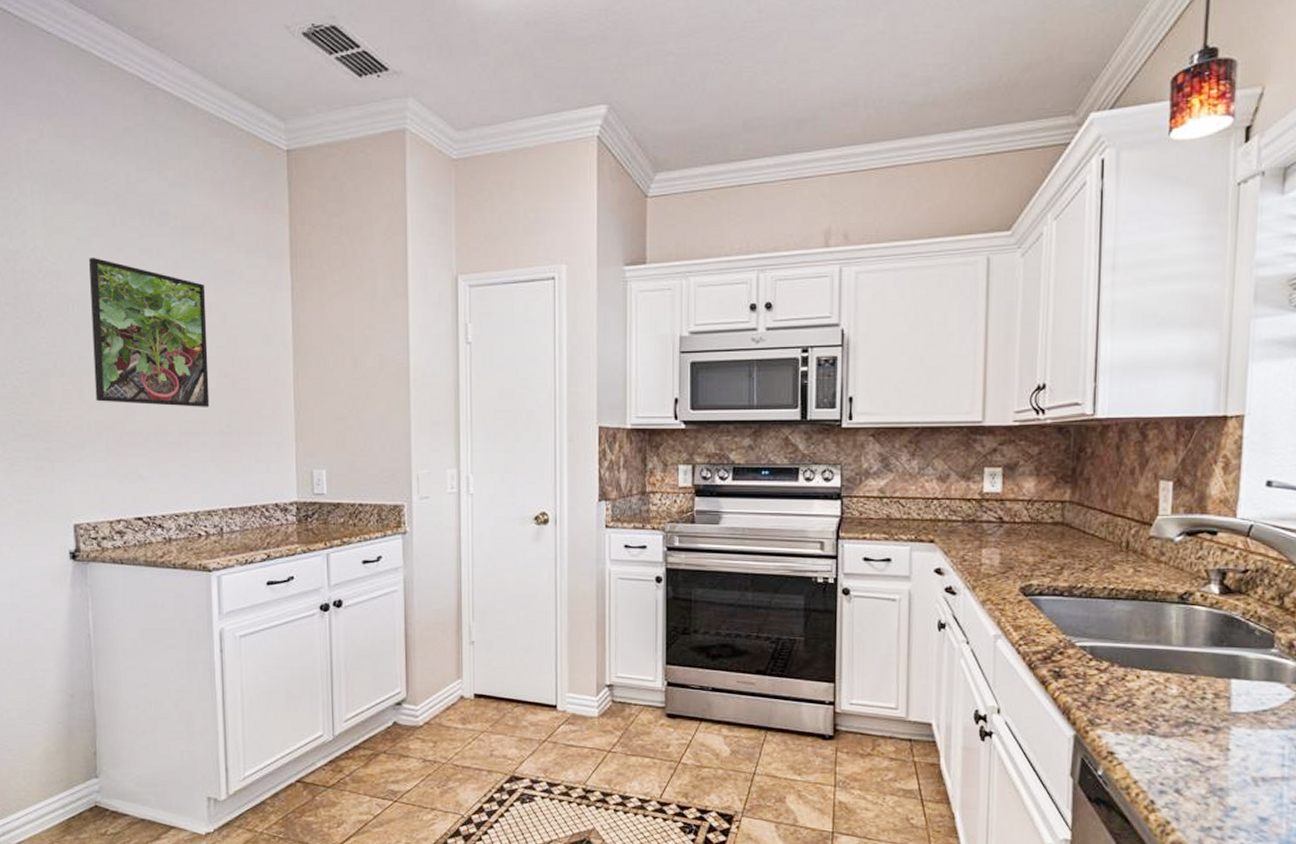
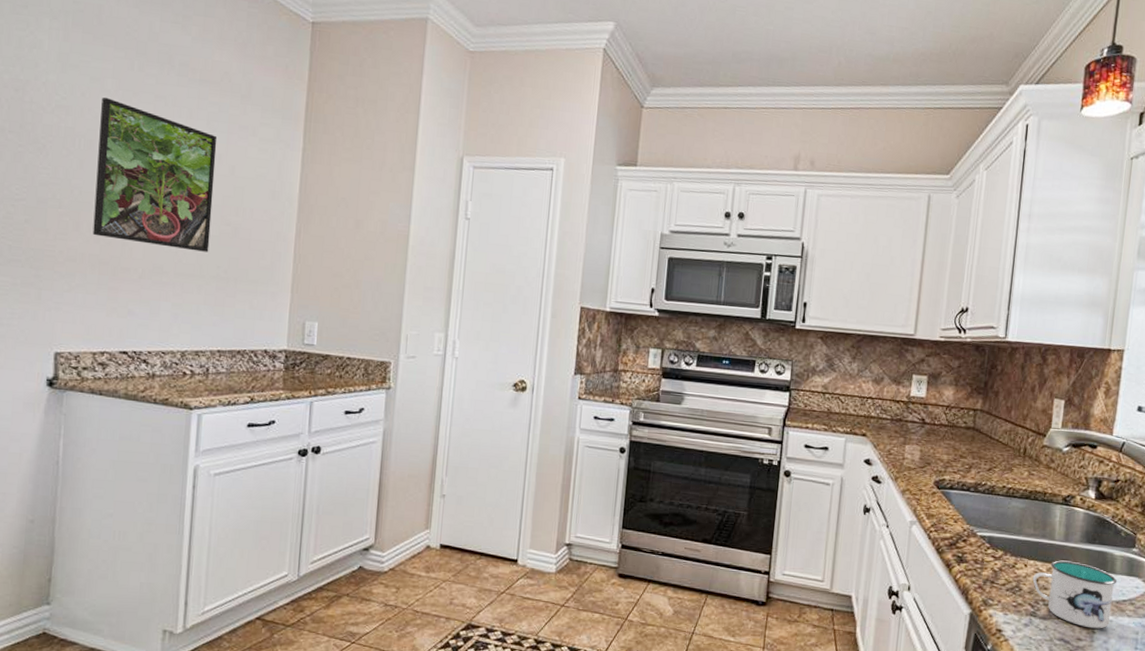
mug: none [1148,668,1254,745] -> present [1032,560,1118,629]

